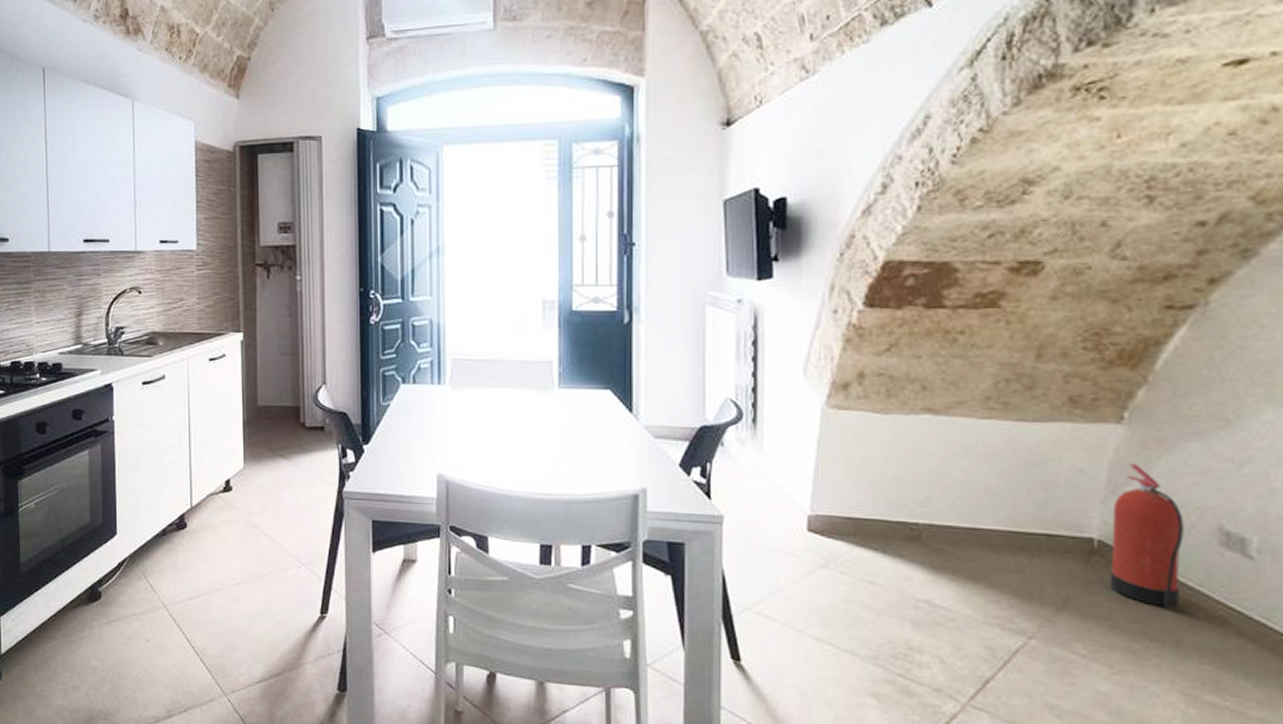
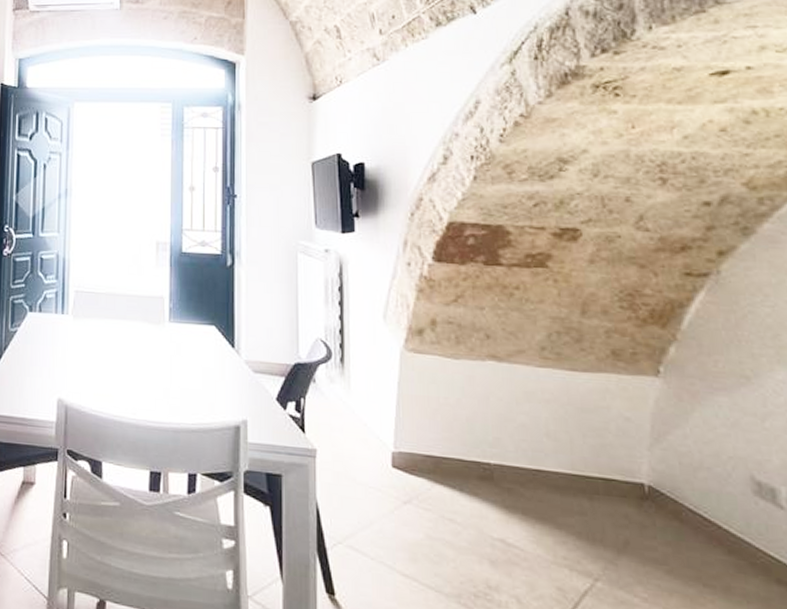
fire extinguisher: present [1109,463,1184,609] -> none [659,414,724,555]

